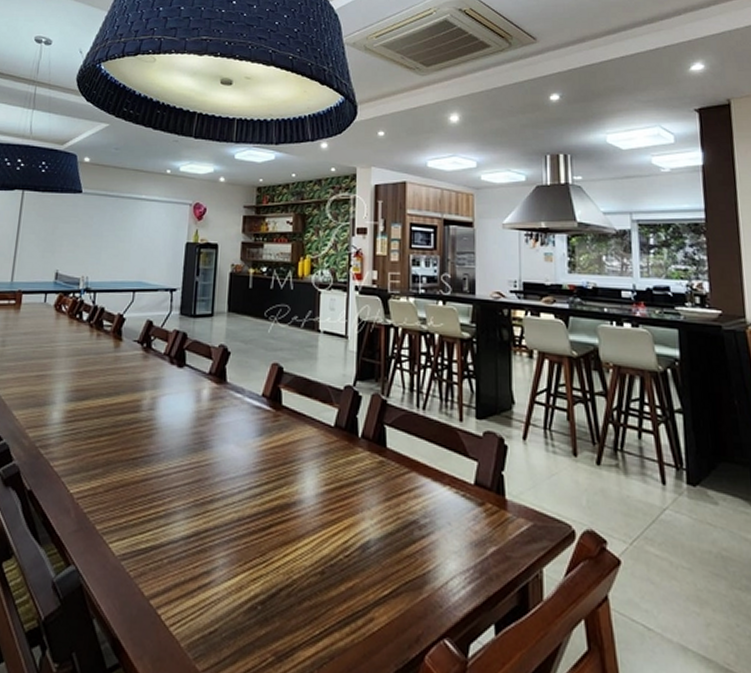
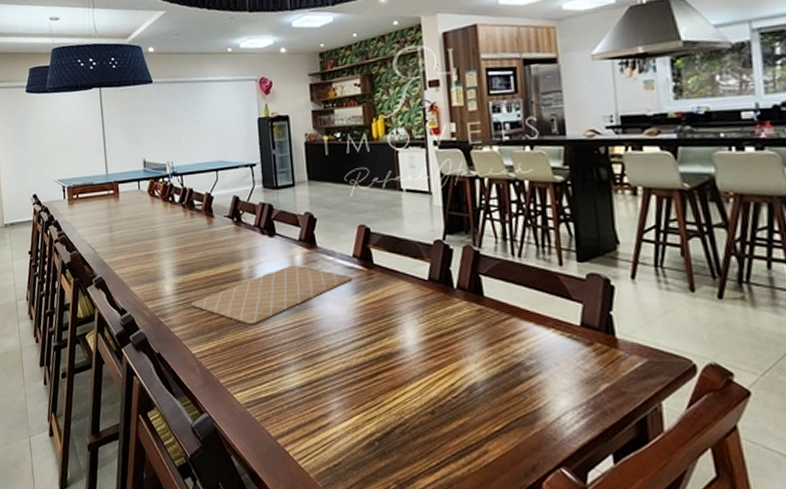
placemat: none [79,399,258,462] -> present [191,265,352,324]

